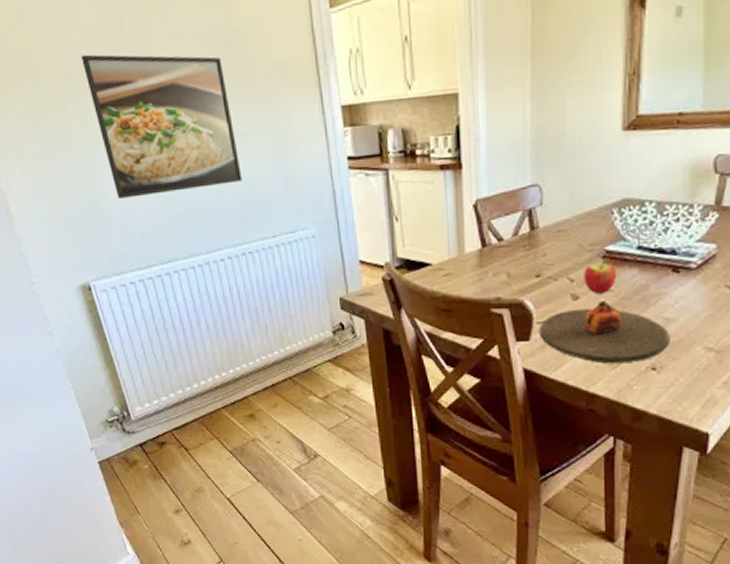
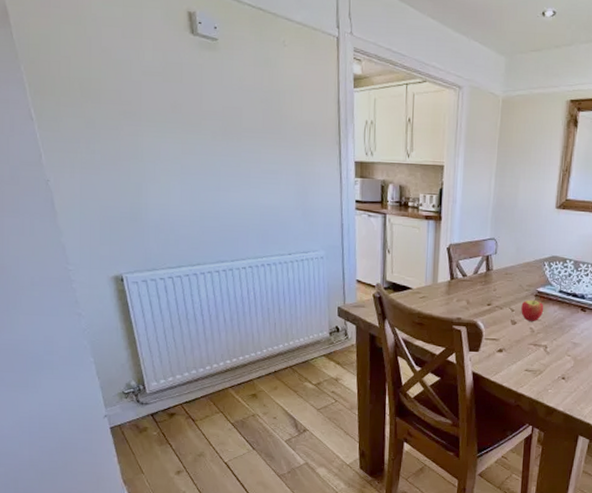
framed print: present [81,54,242,199] -> none [140,89,269,210]
plate: present [539,300,670,363] -> none [486,326,576,372]

